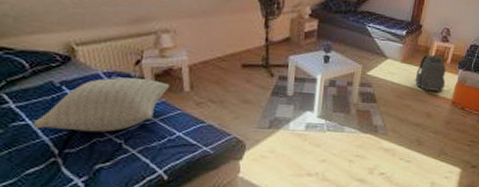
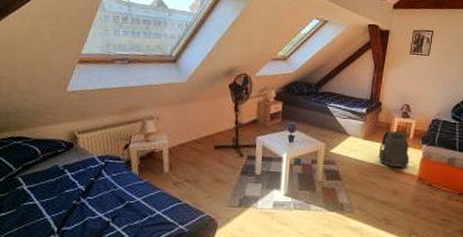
pillow: present [32,77,169,133] -> none [39,160,152,211]

